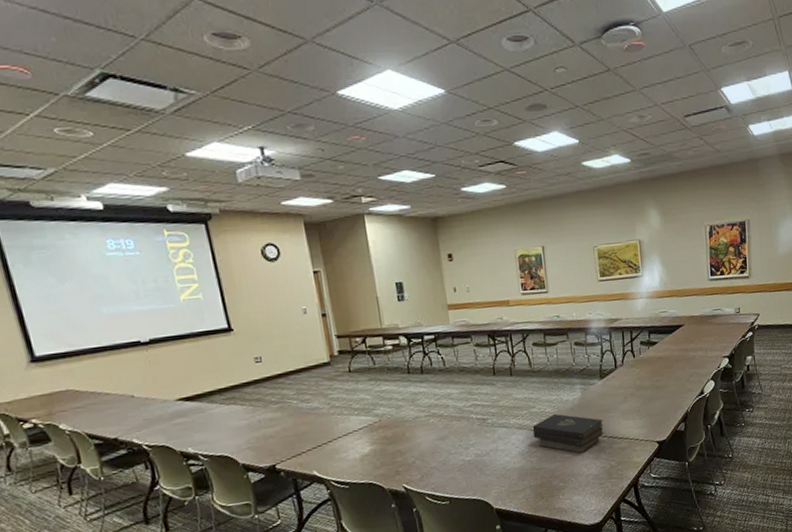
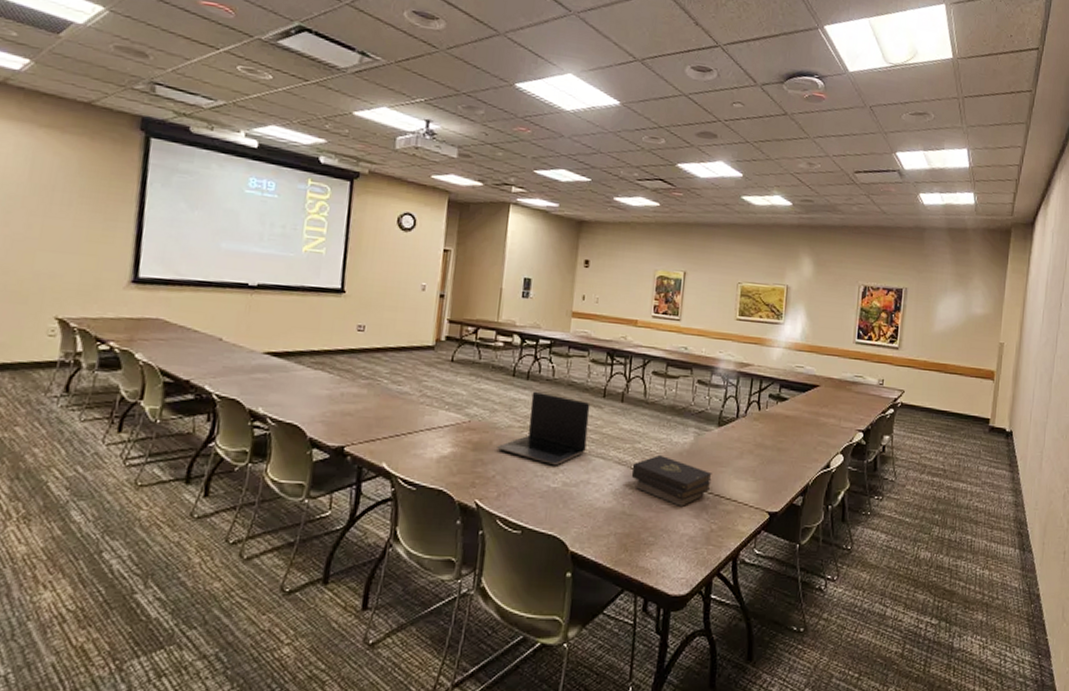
laptop computer: none [410,382,489,443] -> present [497,392,590,466]

